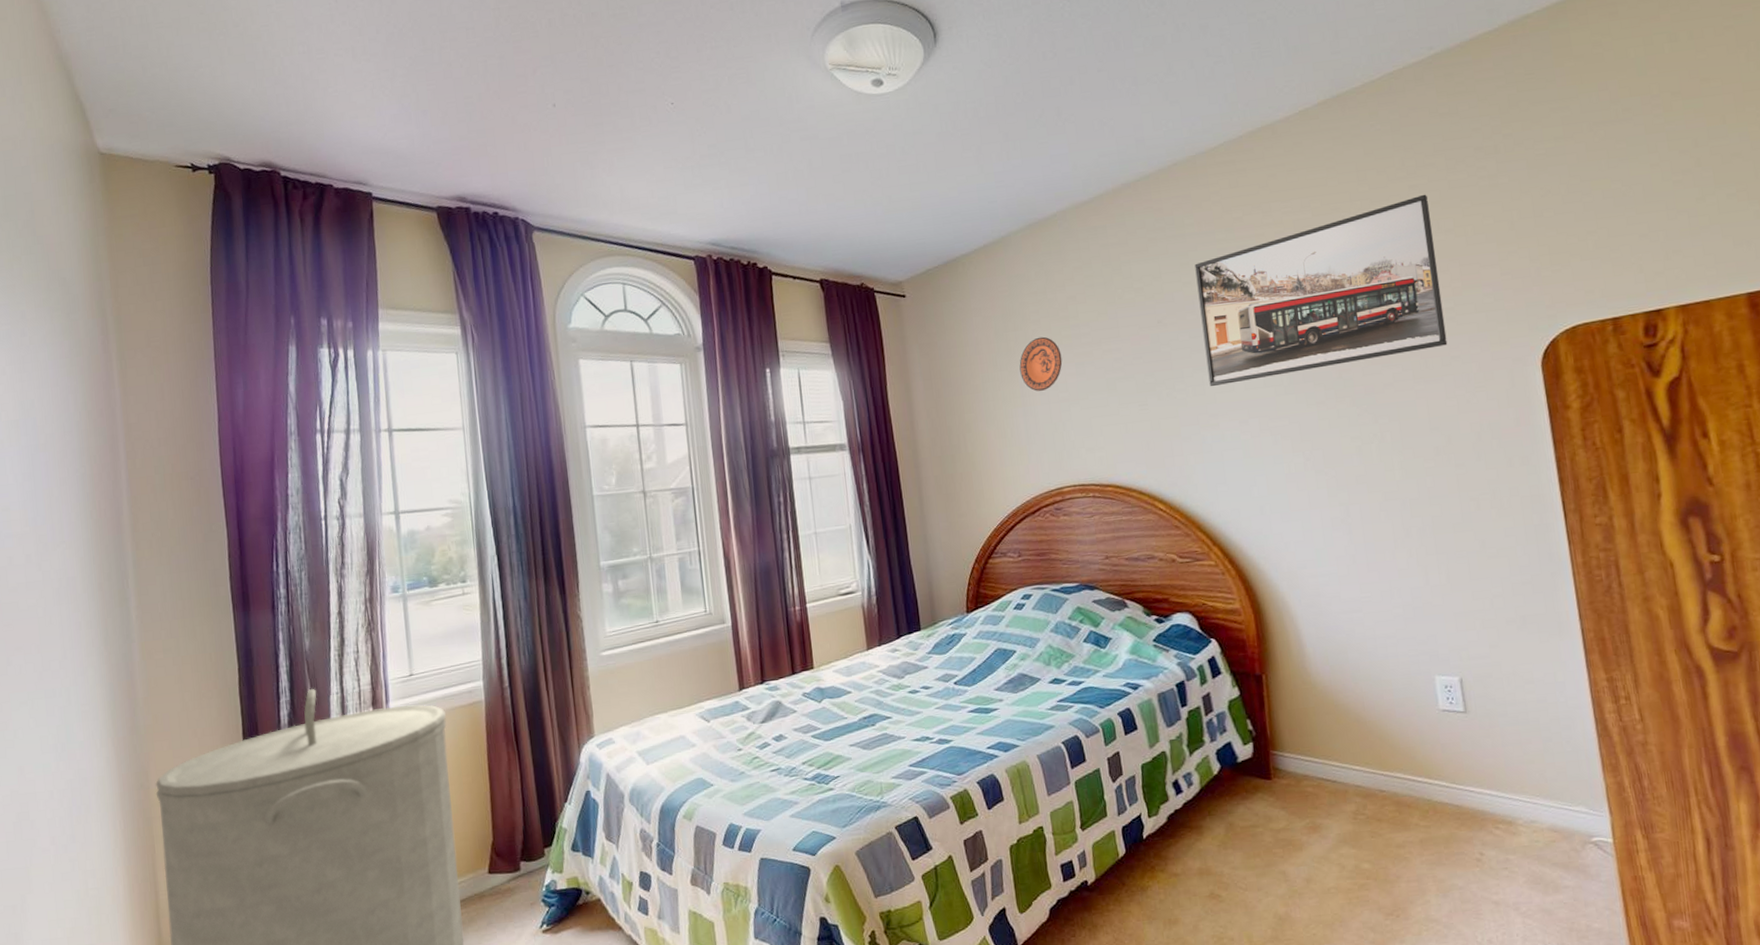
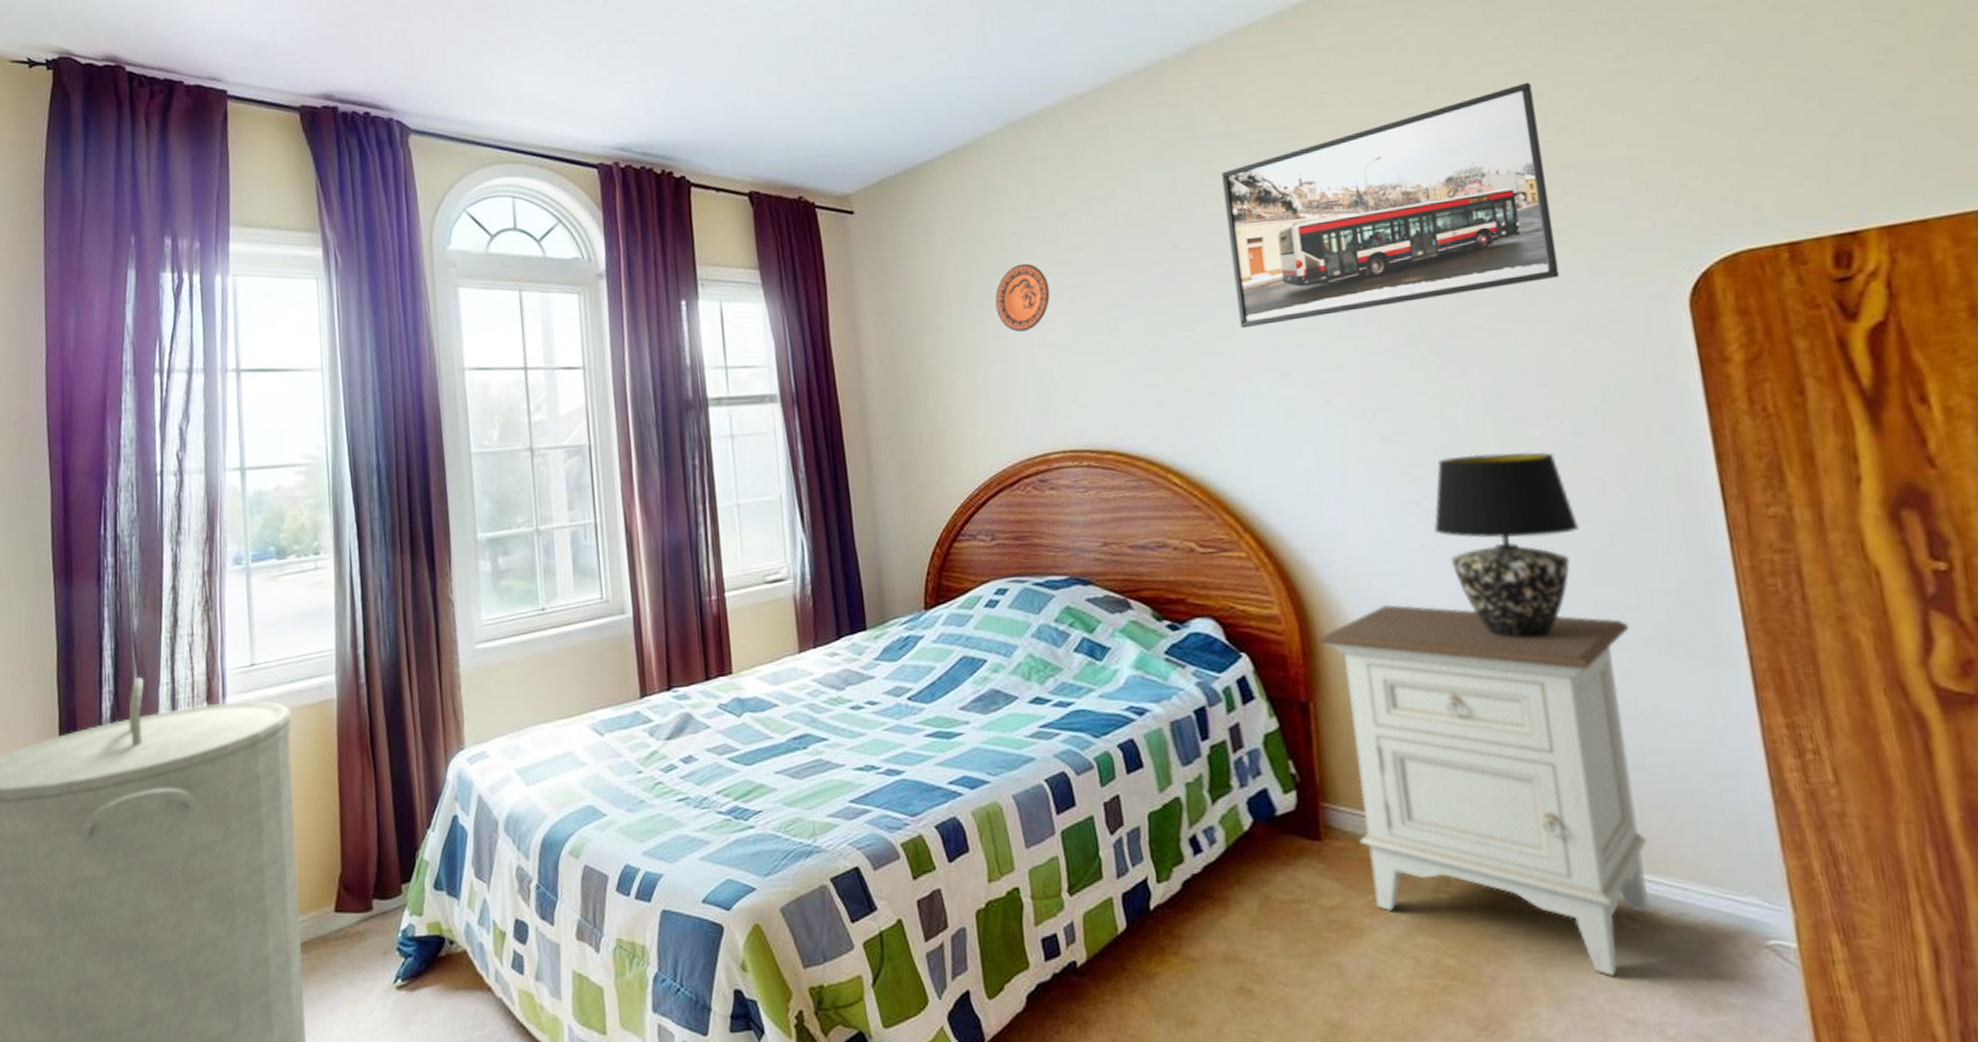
nightstand: none [1269,598,1510,871] -> present [1319,605,1651,977]
table lamp: none [1354,479,1461,622] -> present [1433,452,1580,639]

